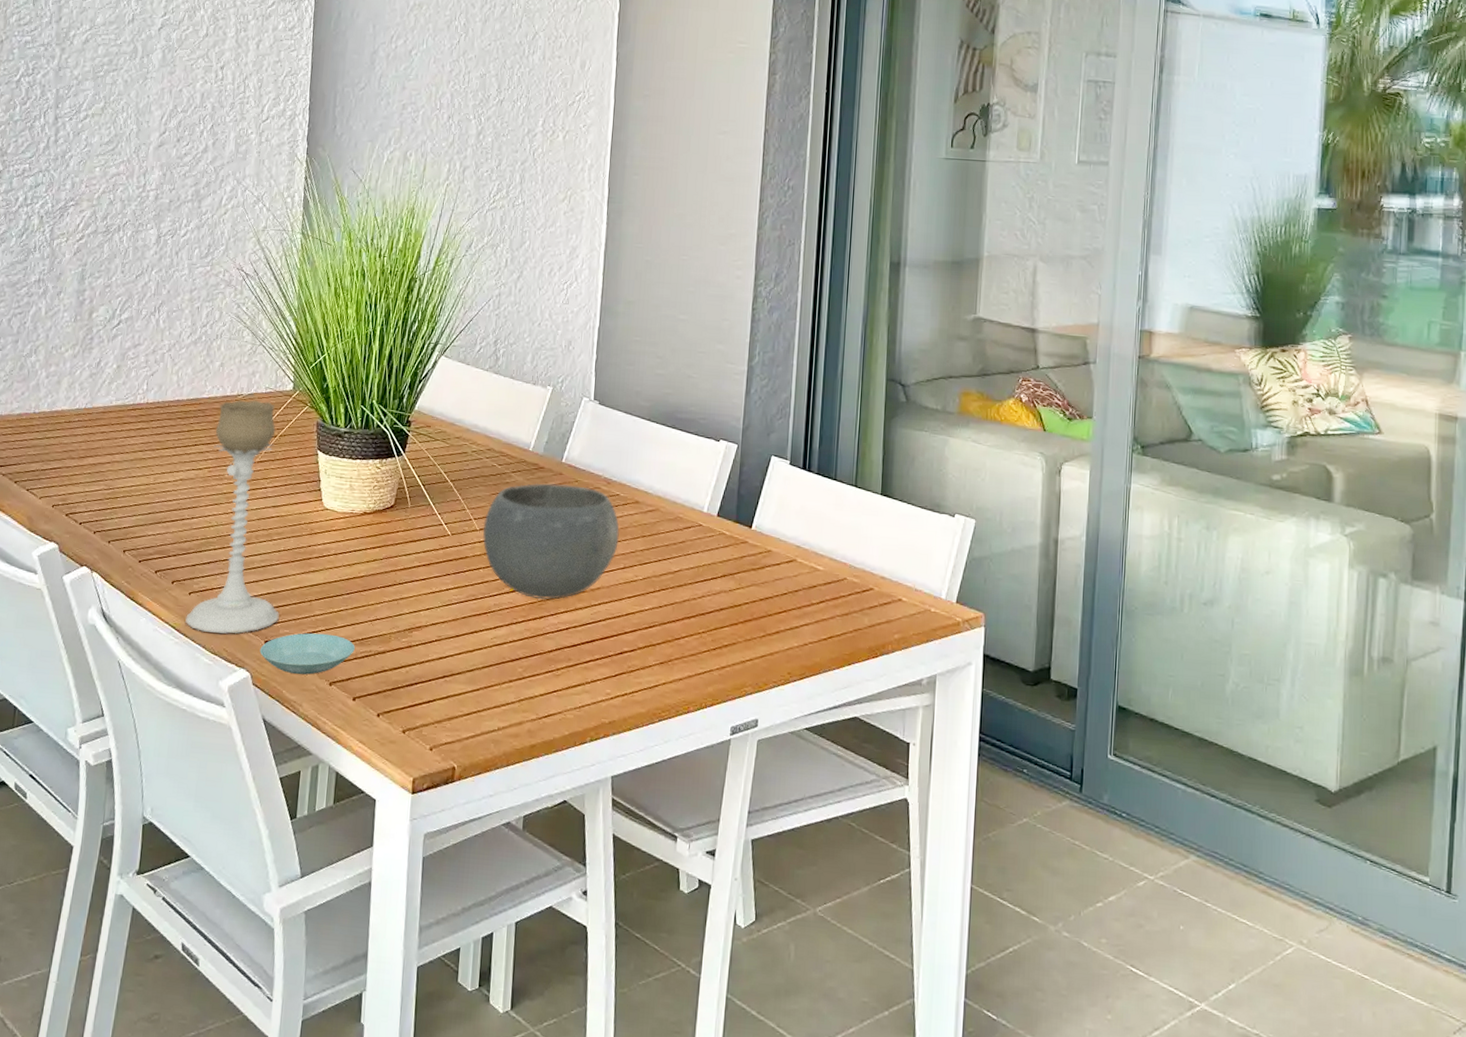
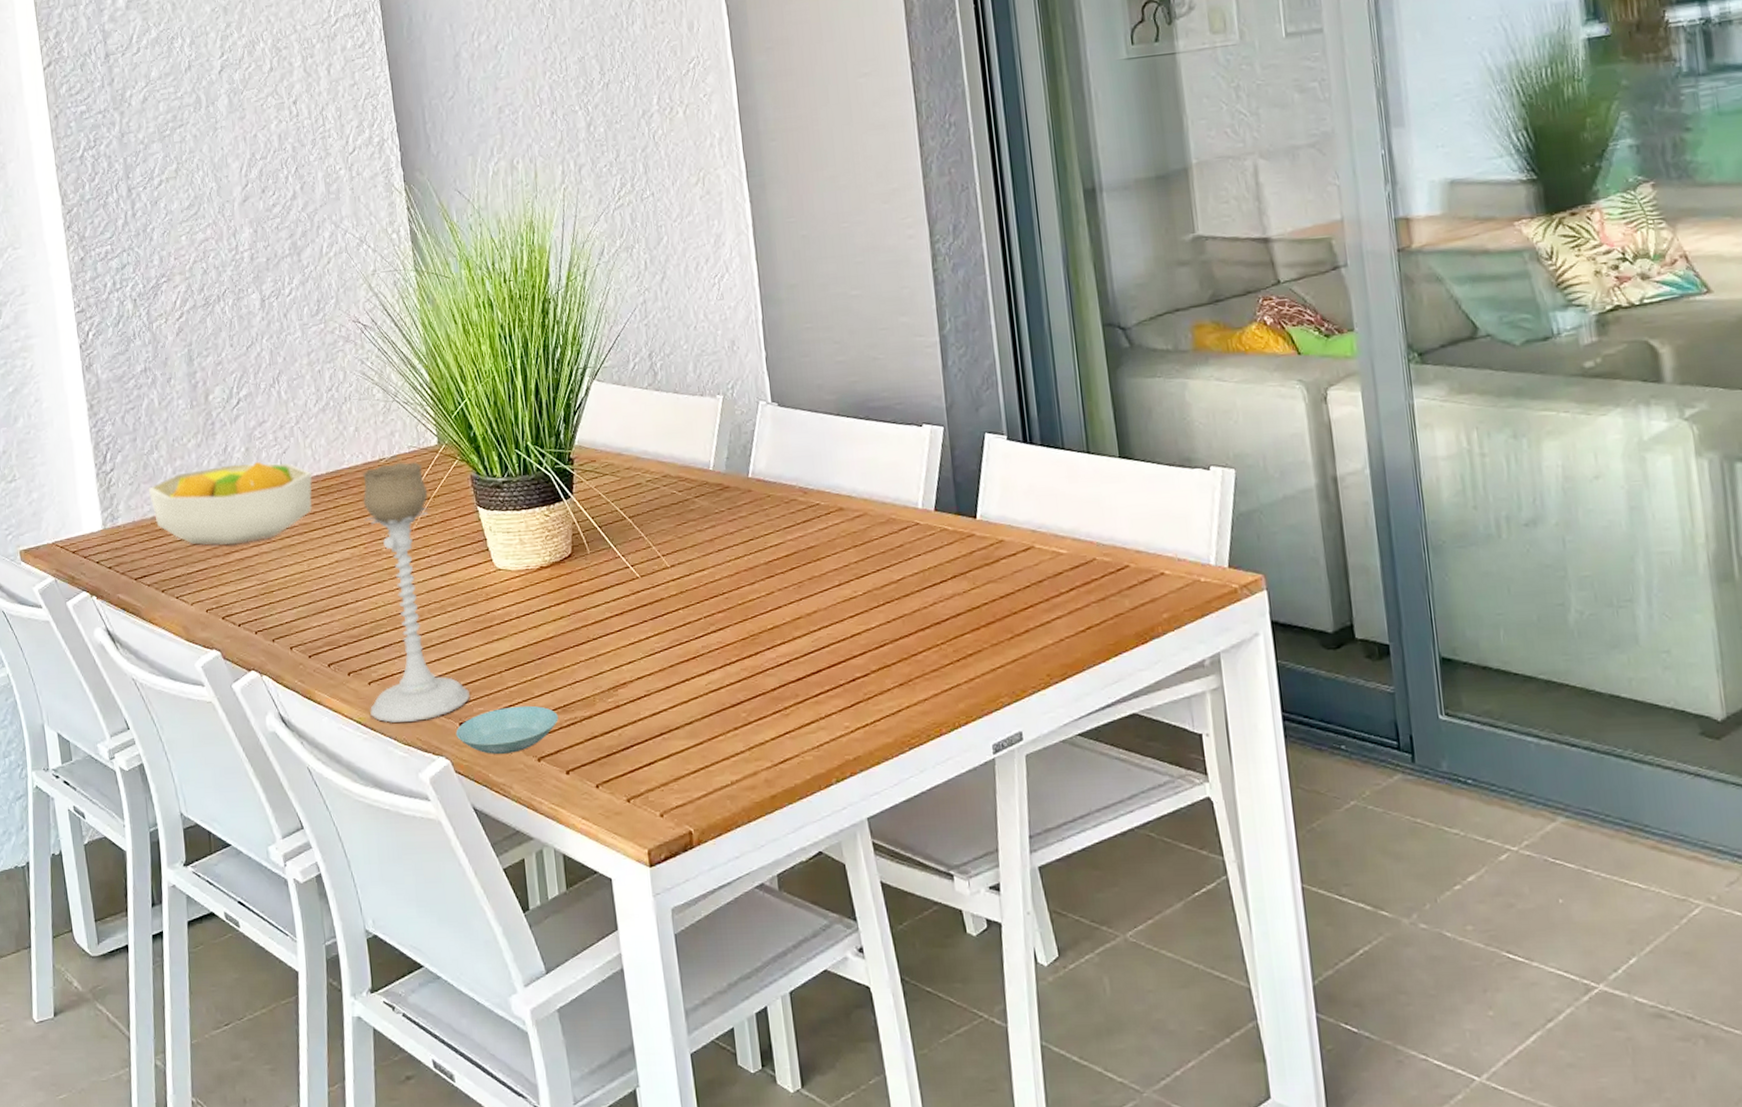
fruit bowl: none [20,377,174,451] -> present [148,461,313,546]
bowl: present [482,483,619,600] -> none [673,500,829,634]

